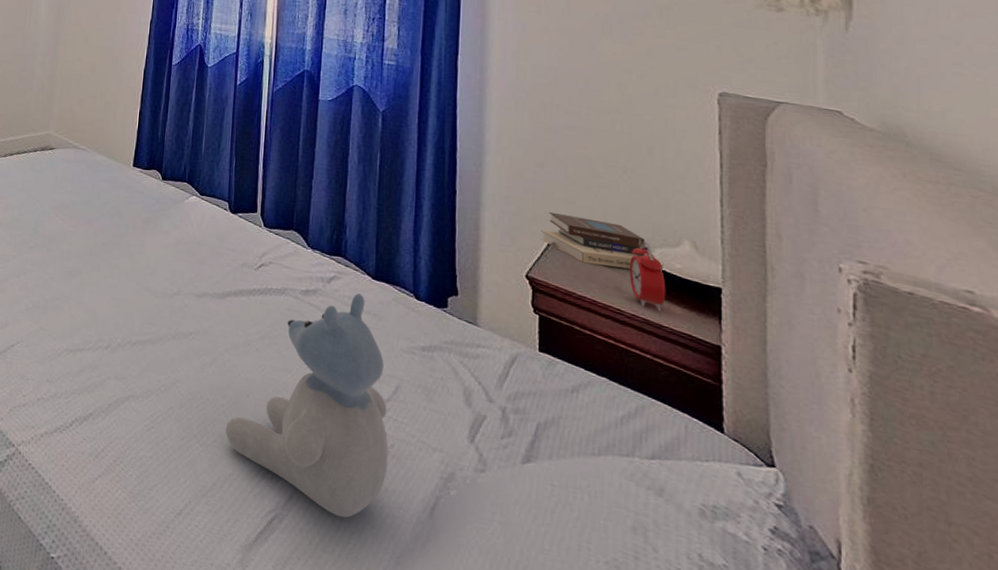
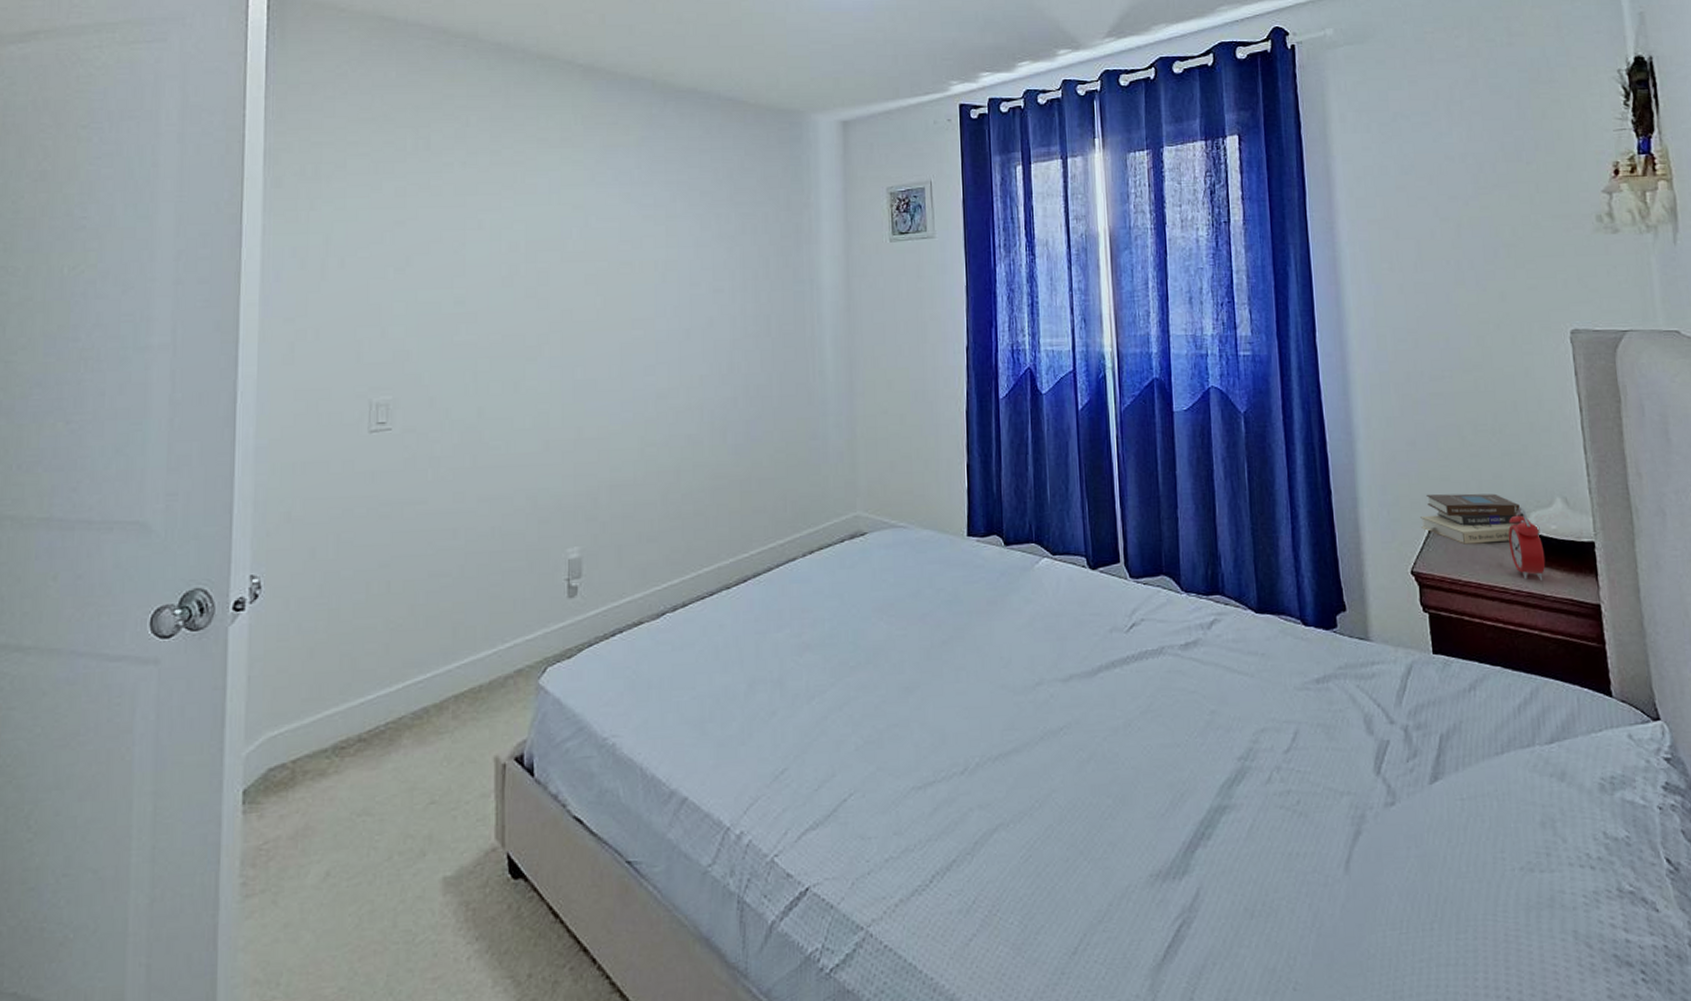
stuffed bear: present [225,293,389,519] -> none [1114,633,1297,902]

